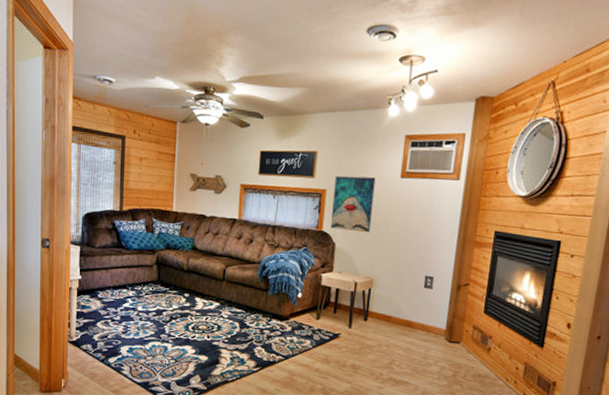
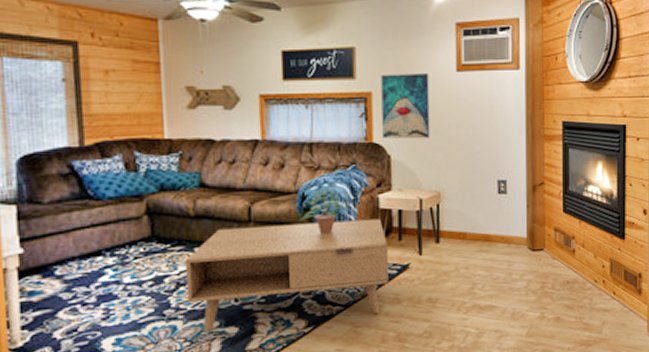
coffee table: none [176,282,325,369] -> present [184,218,389,332]
potted plant: none [258,259,300,299] -> present [299,183,352,234]

